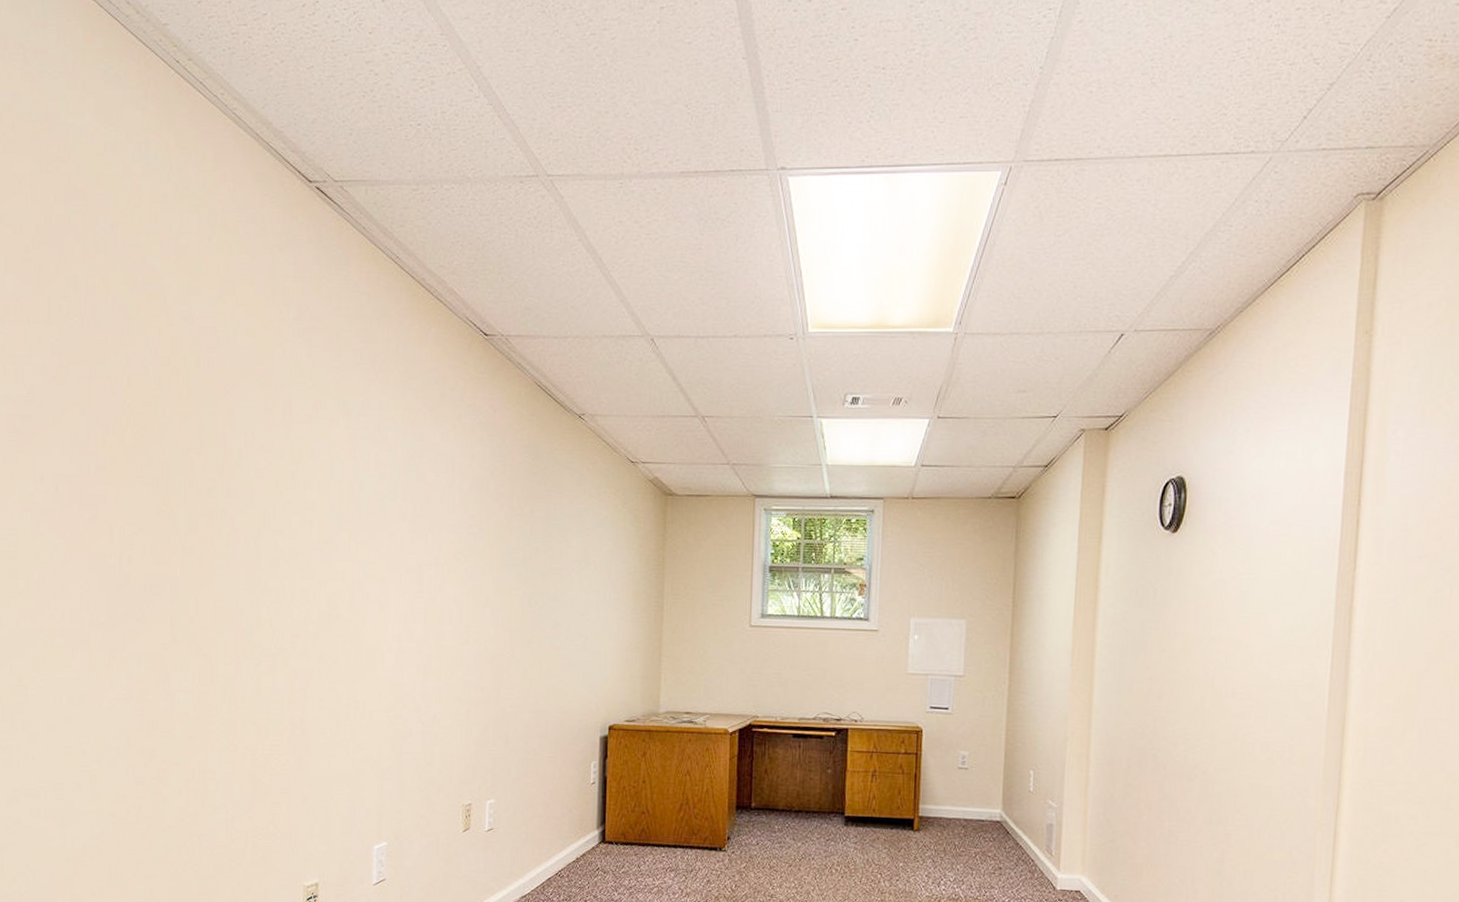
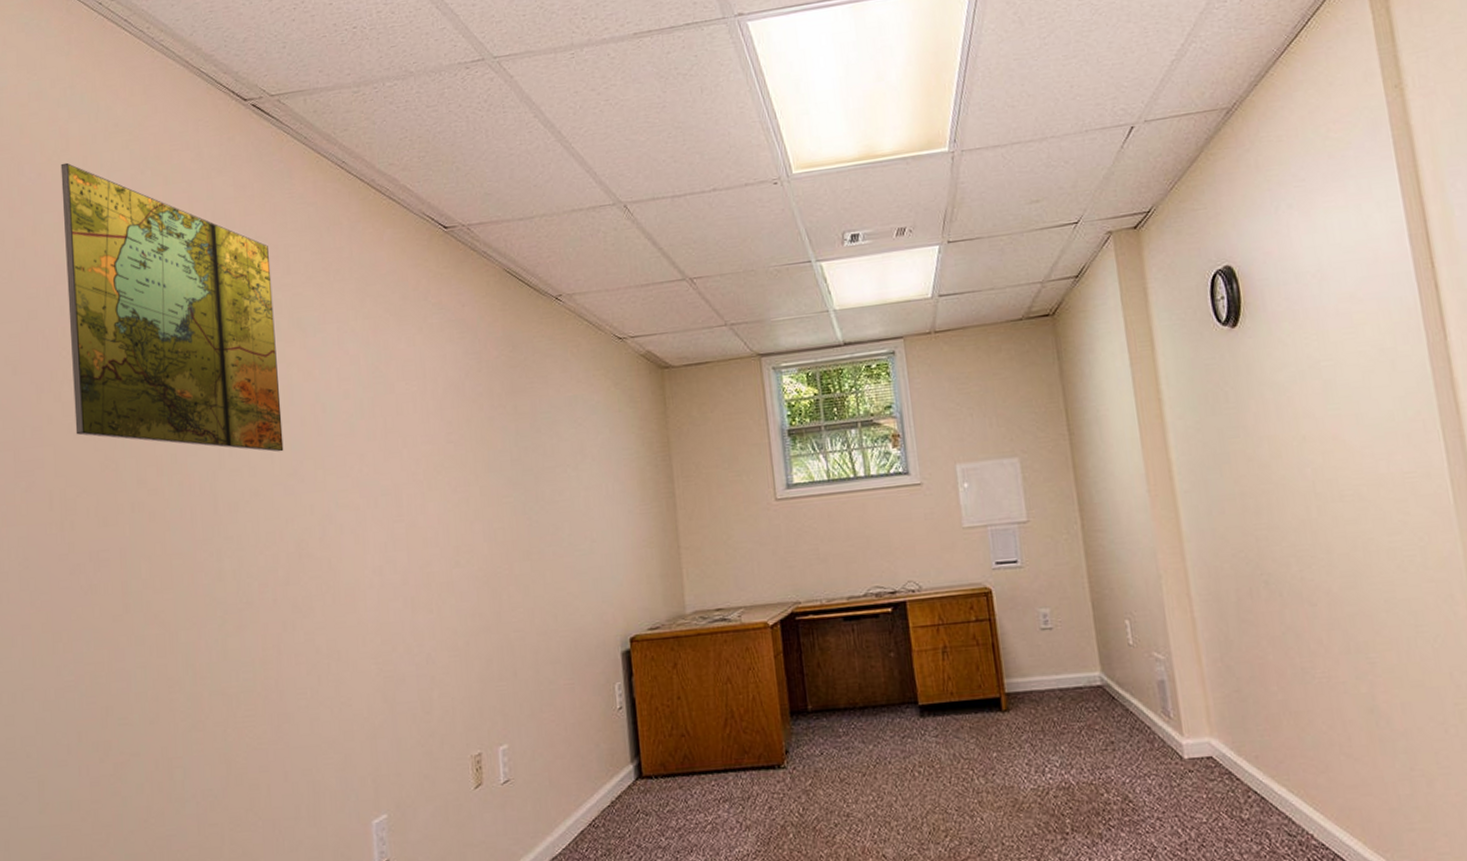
map: none [133,218,323,520] -> present [60,162,284,452]

